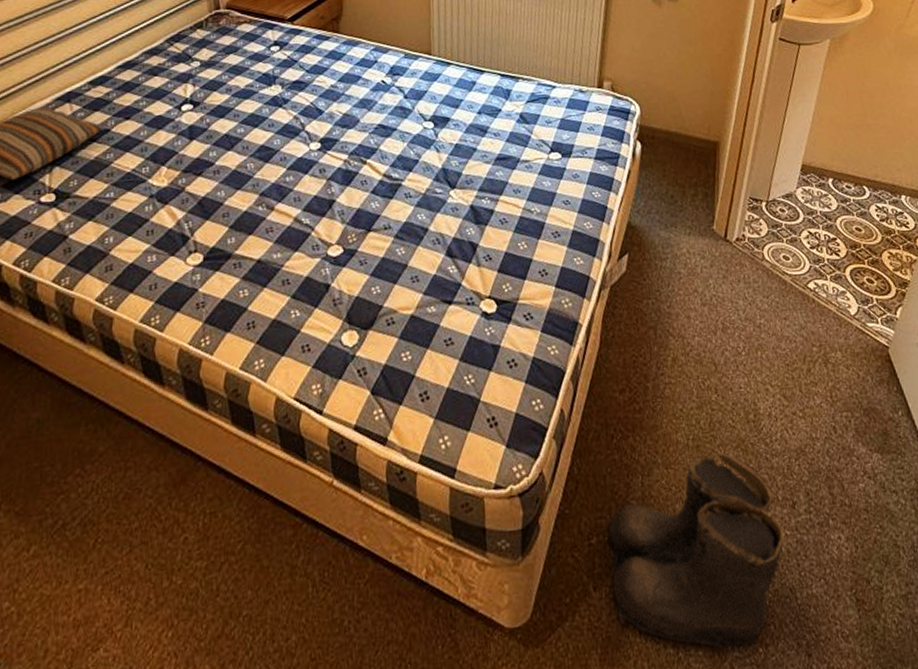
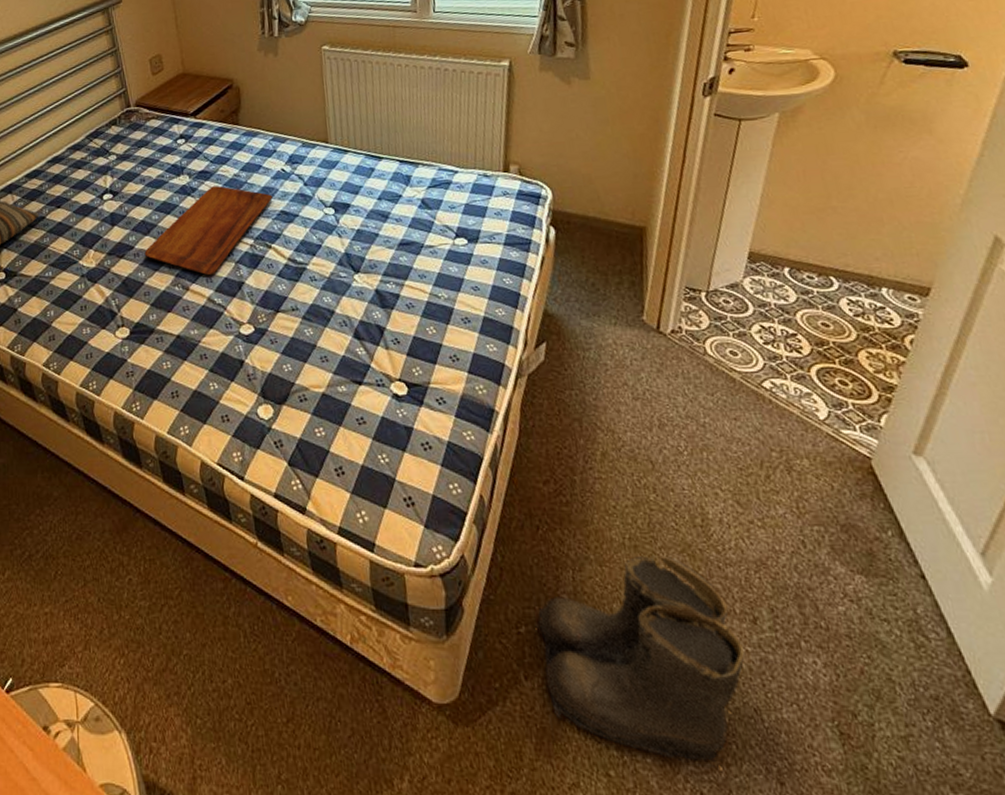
tray: none [226,97,371,194] -> present [144,186,273,276]

